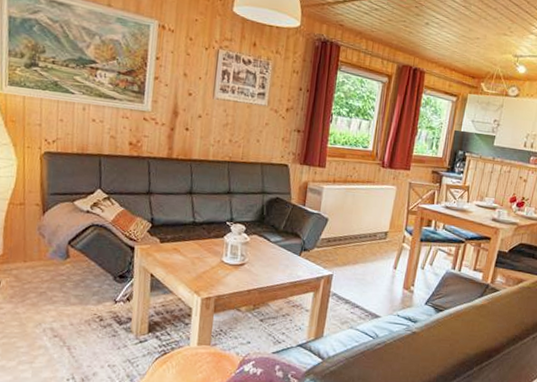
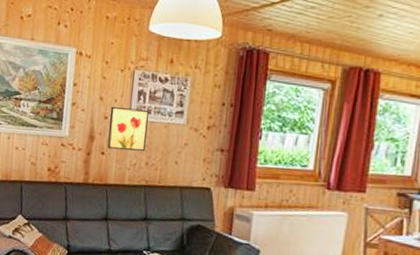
wall art: none [192,83,234,129] -> present [107,106,150,151]

